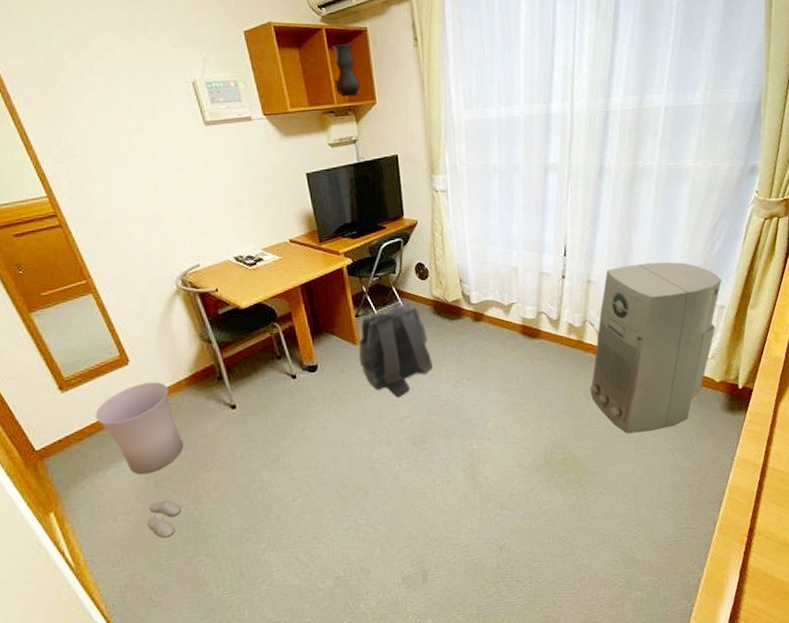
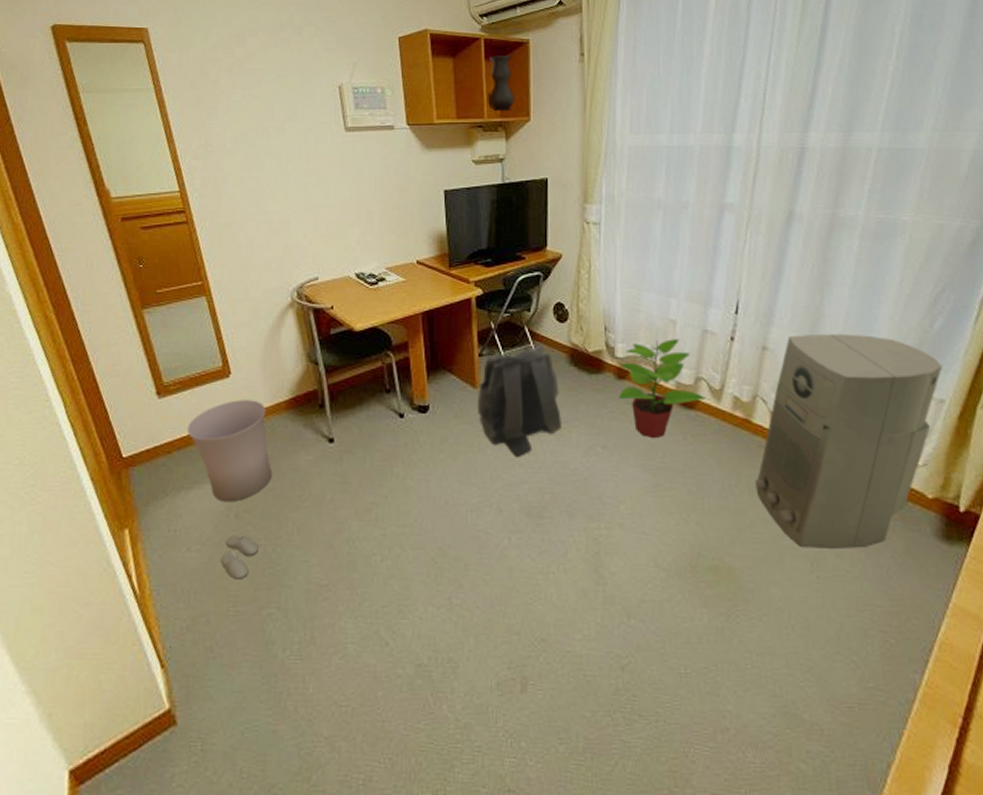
potted plant: none [475,282,547,367] -> present [619,339,706,439]

